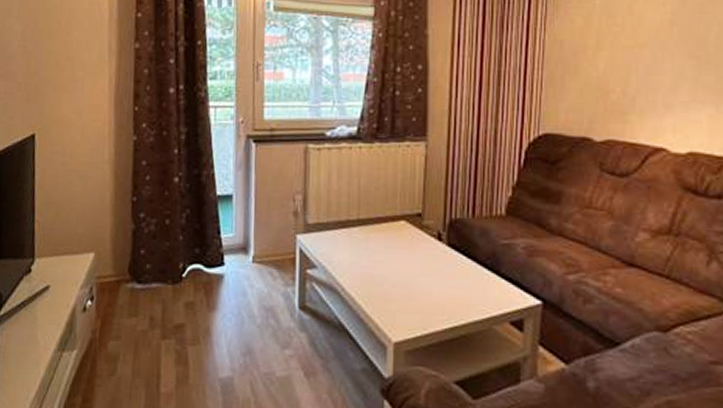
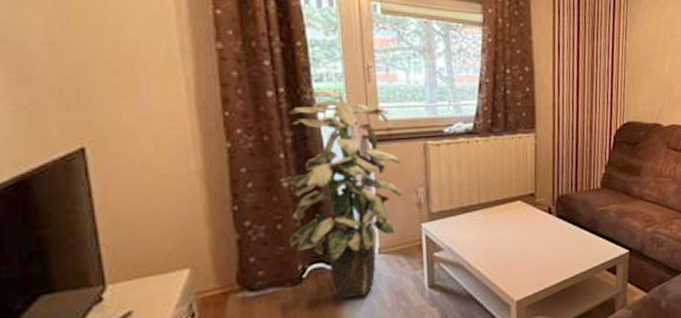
indoor plant: none [171,89,281,306] -> present [279,91,403,299]

